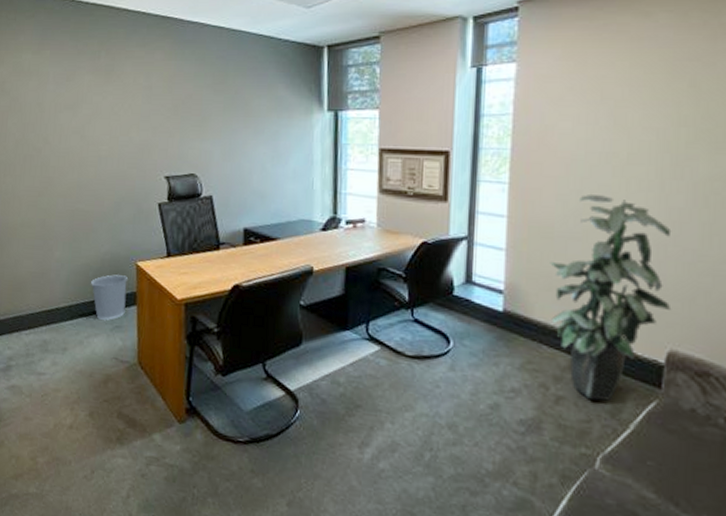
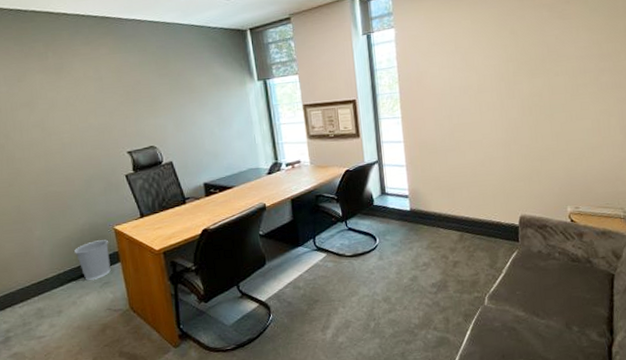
indoor plant: present [550,195,672,401] -> none [437,116,519,260]

